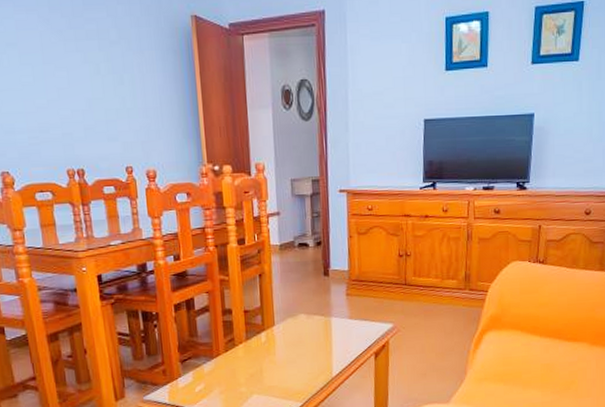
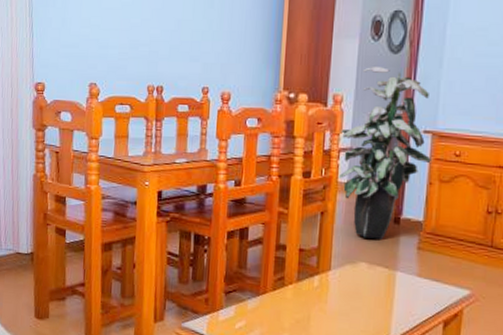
indoor plant: none [266,134,349,292] -> present [338,67,431,239]

